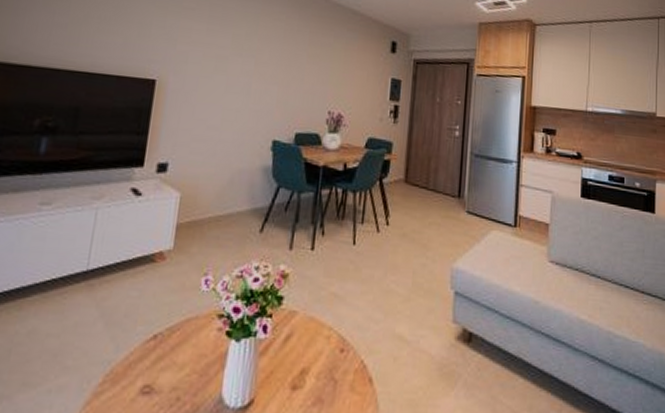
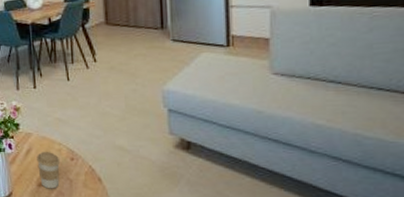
coffee cup: none [296,337,327,394] -> present [37,151,61,189]

